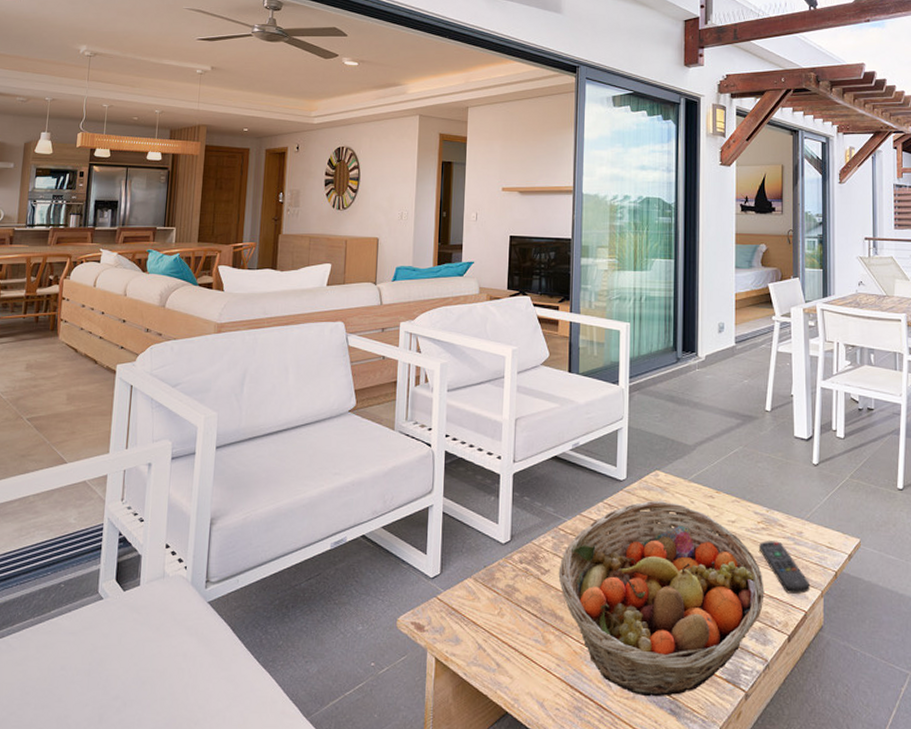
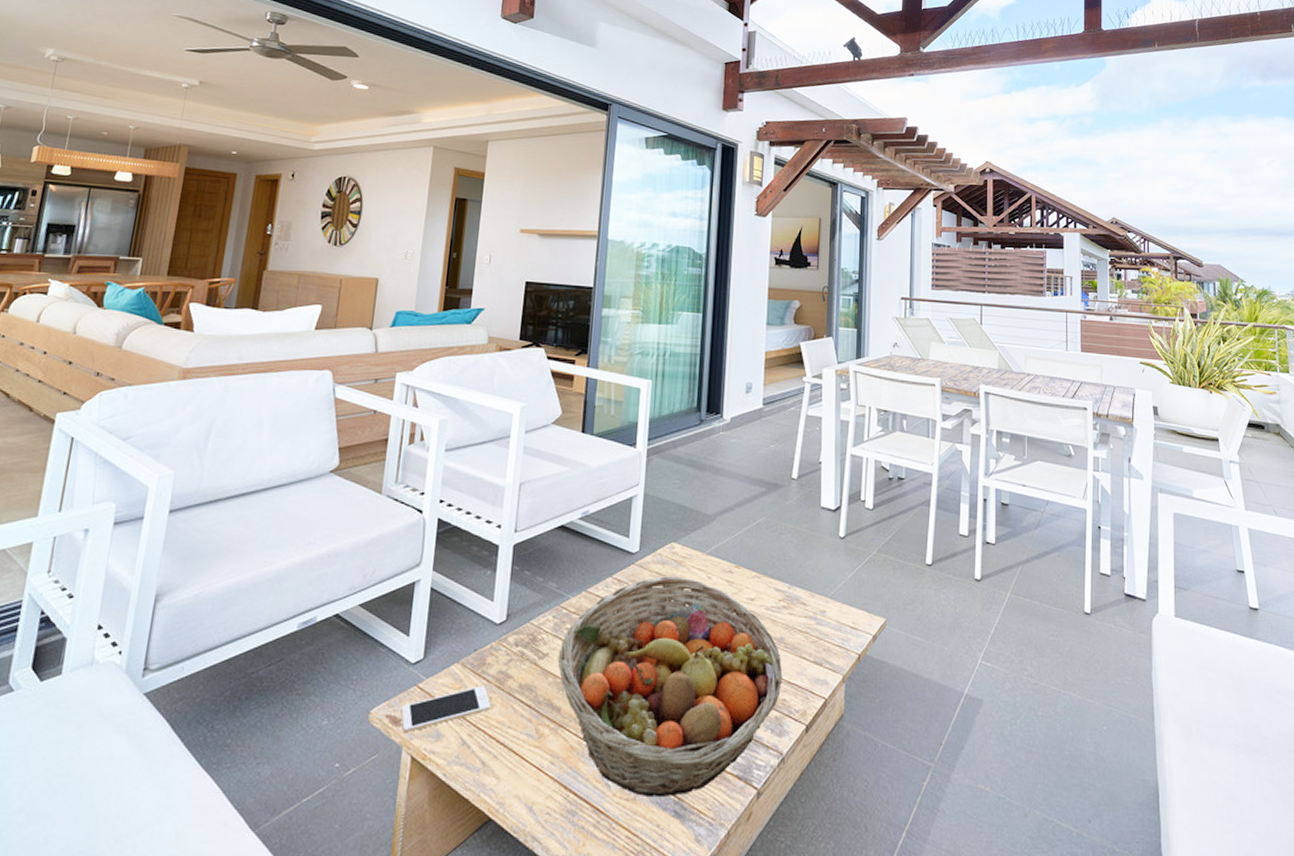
cell phone: none [424,597,502,638] -> present [400,686,491,733]
remote control: present [758,541,811,594] -> none [778,620,832,679]

